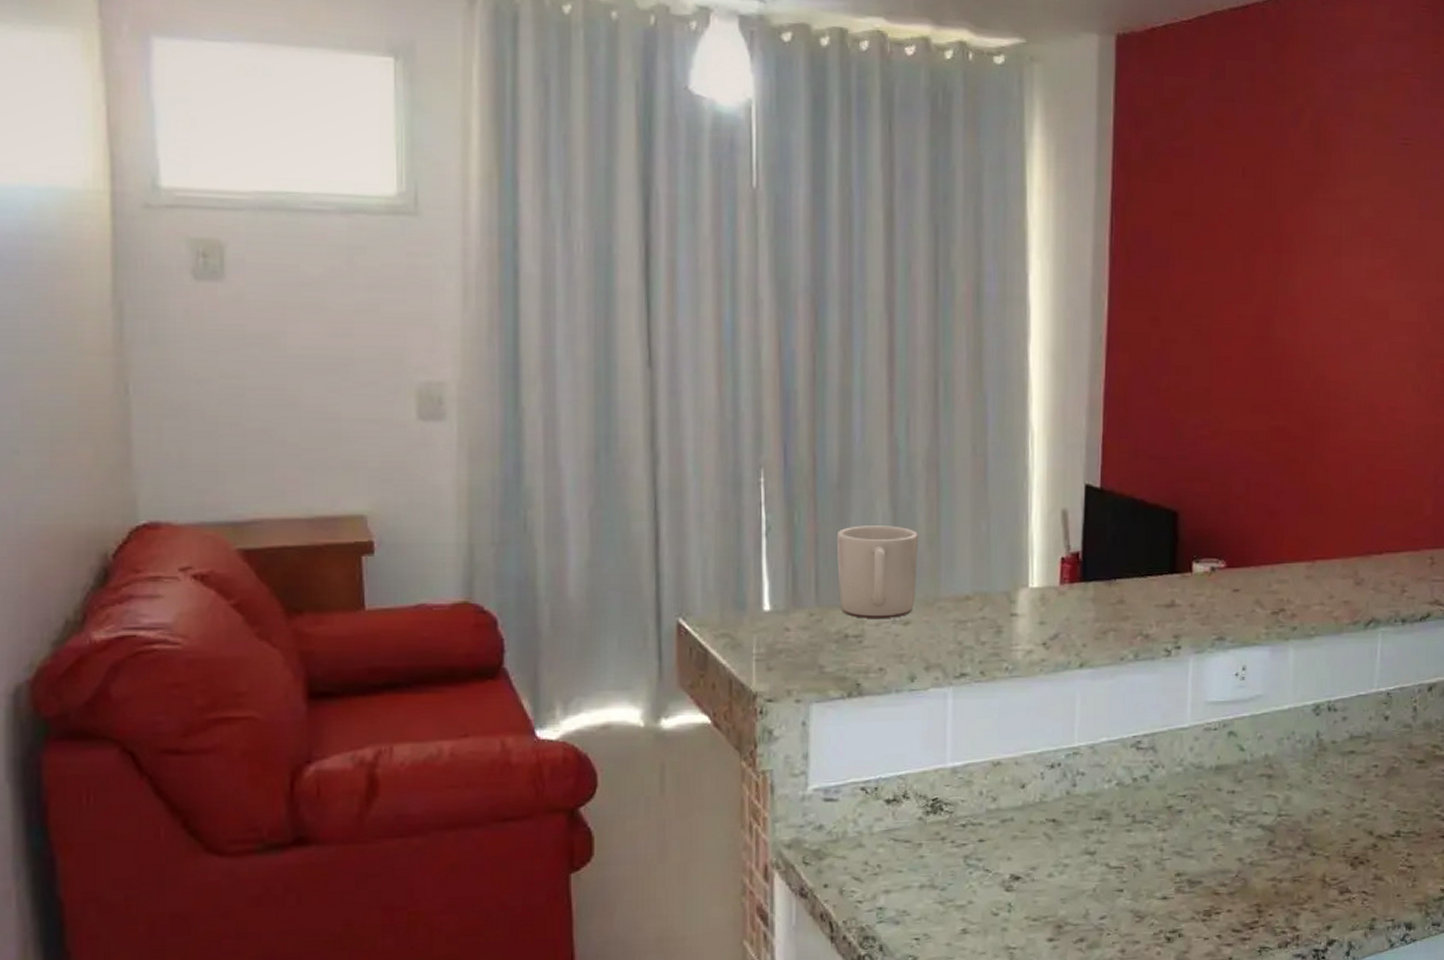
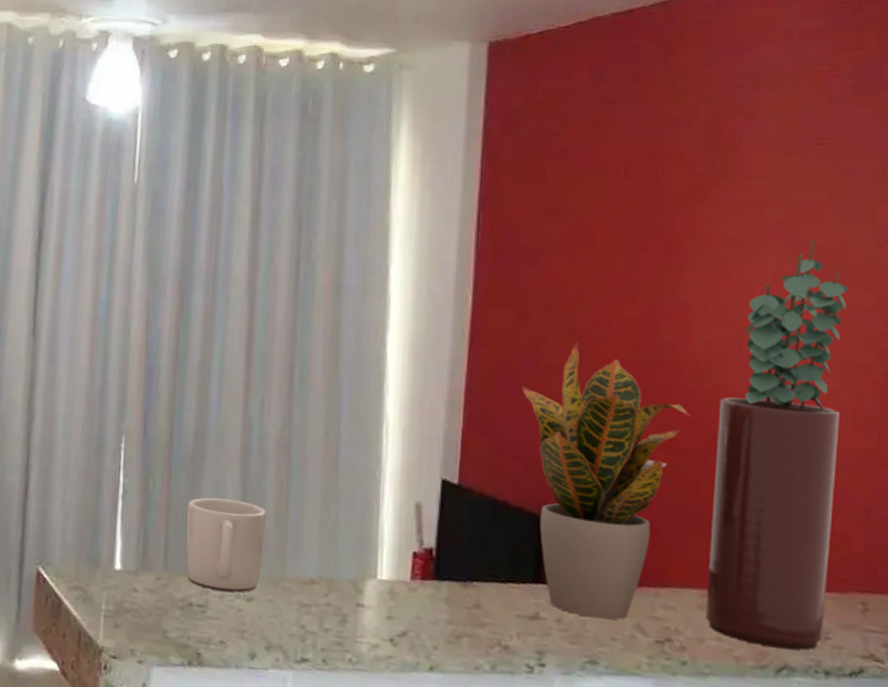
potted plant: none [1155,342,1299,599] -> present [521,343,691,620]
vase: none [1311,235,1425,605] -> present [705,239,849,650]

